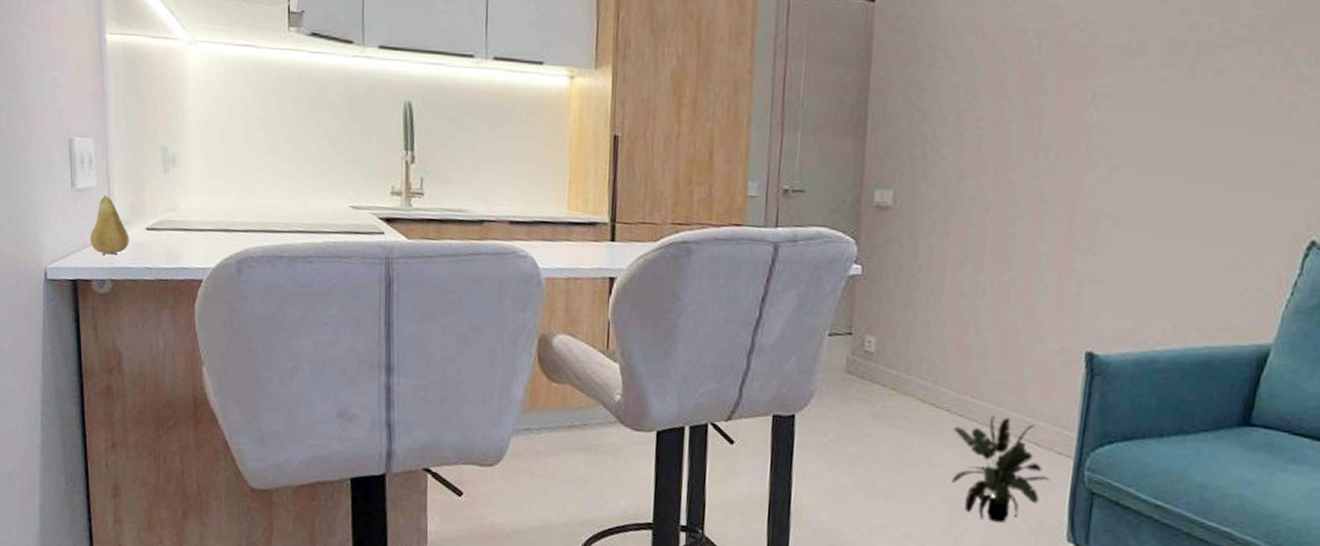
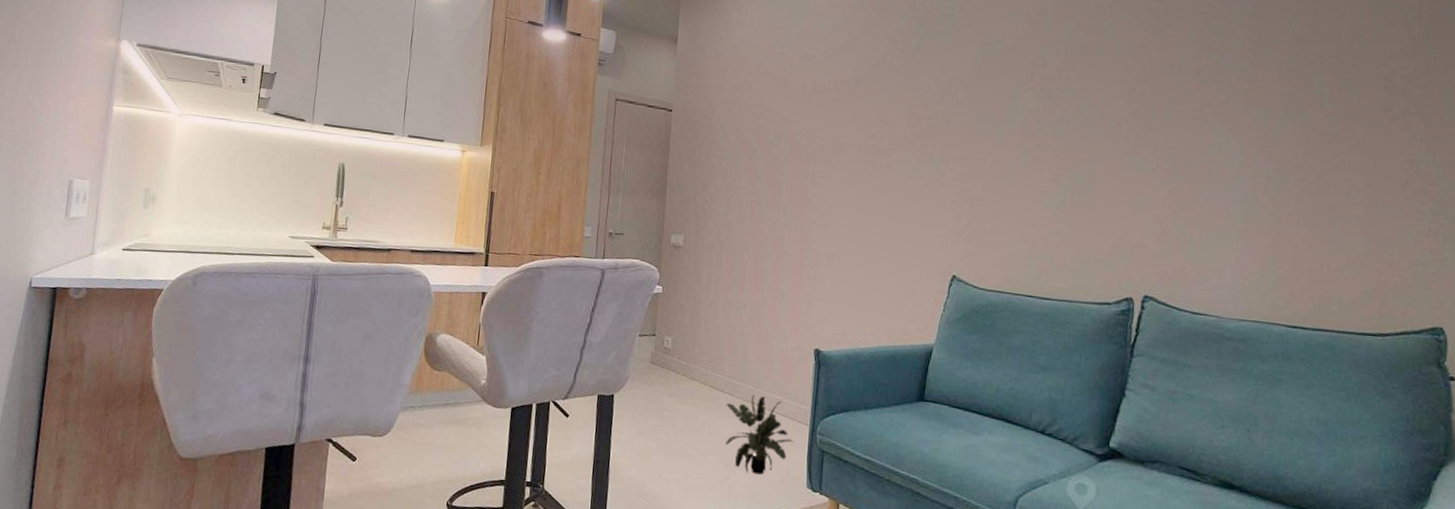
fruit: present [90,195,130,255] -> none [73,223,108,269]

